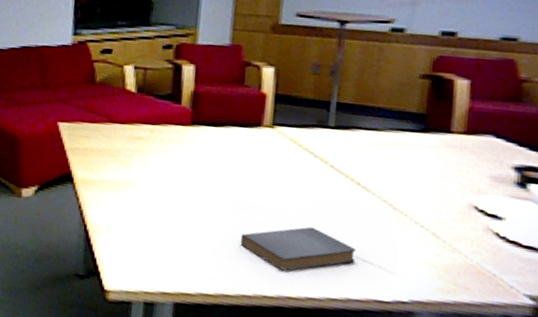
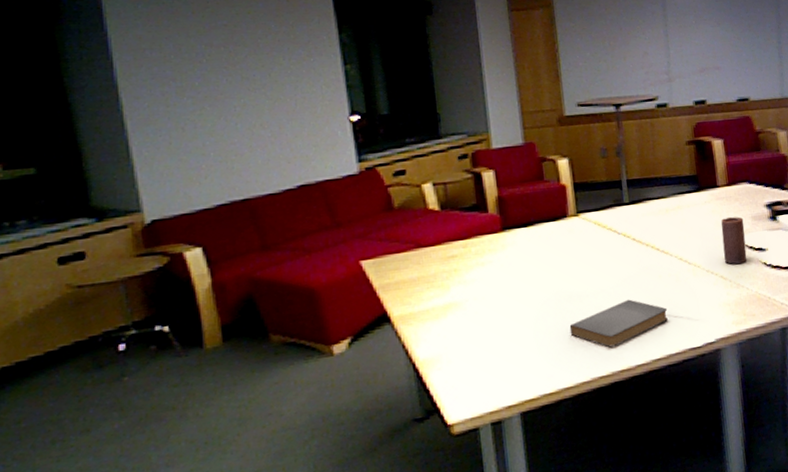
candle: none [442,169,479,226] -> present [721,216,747,264]

